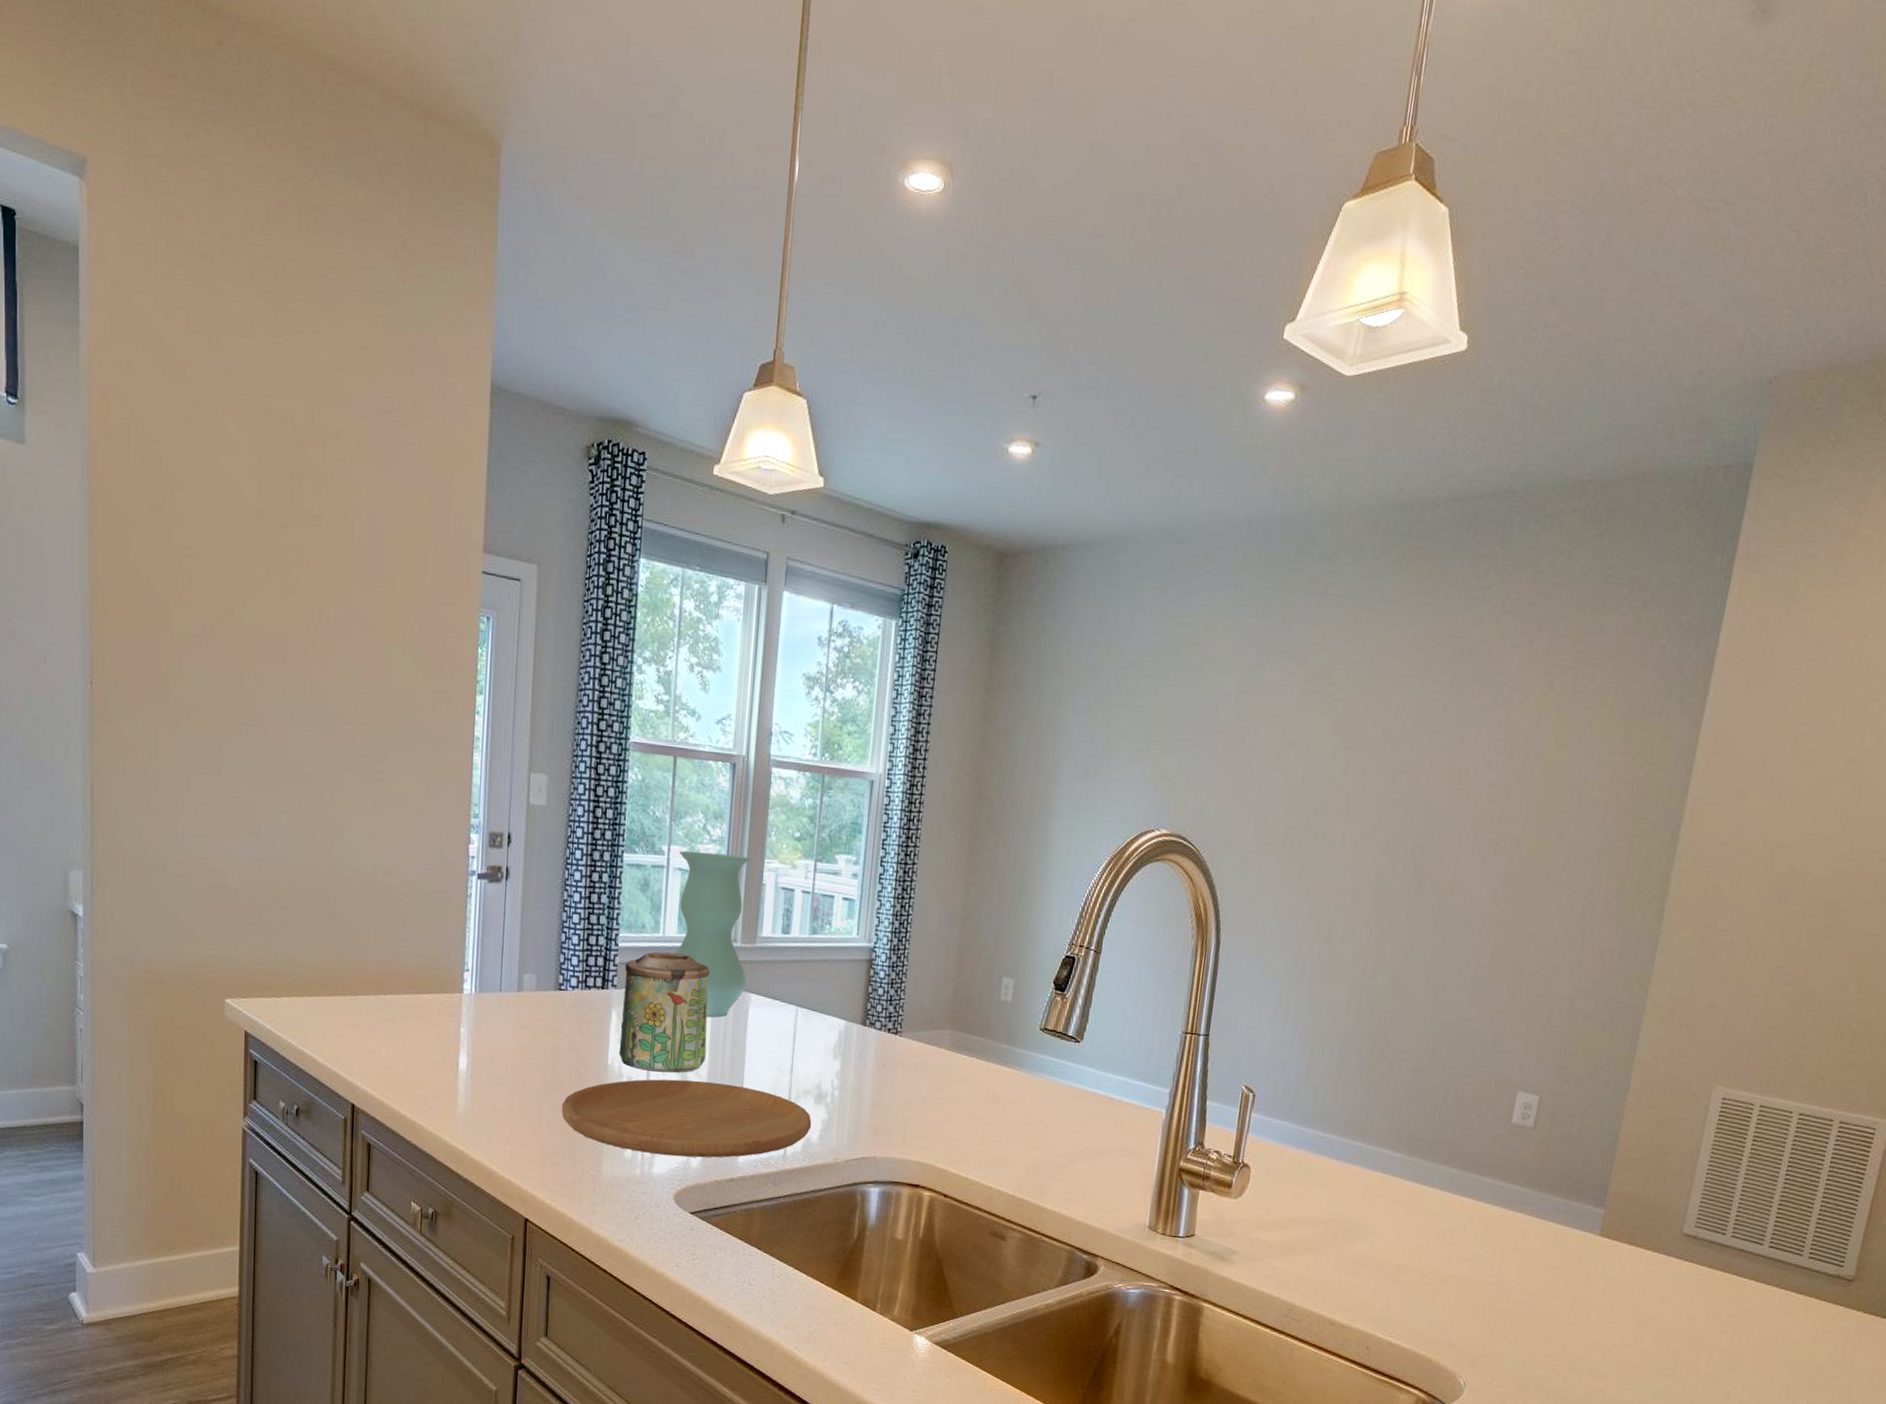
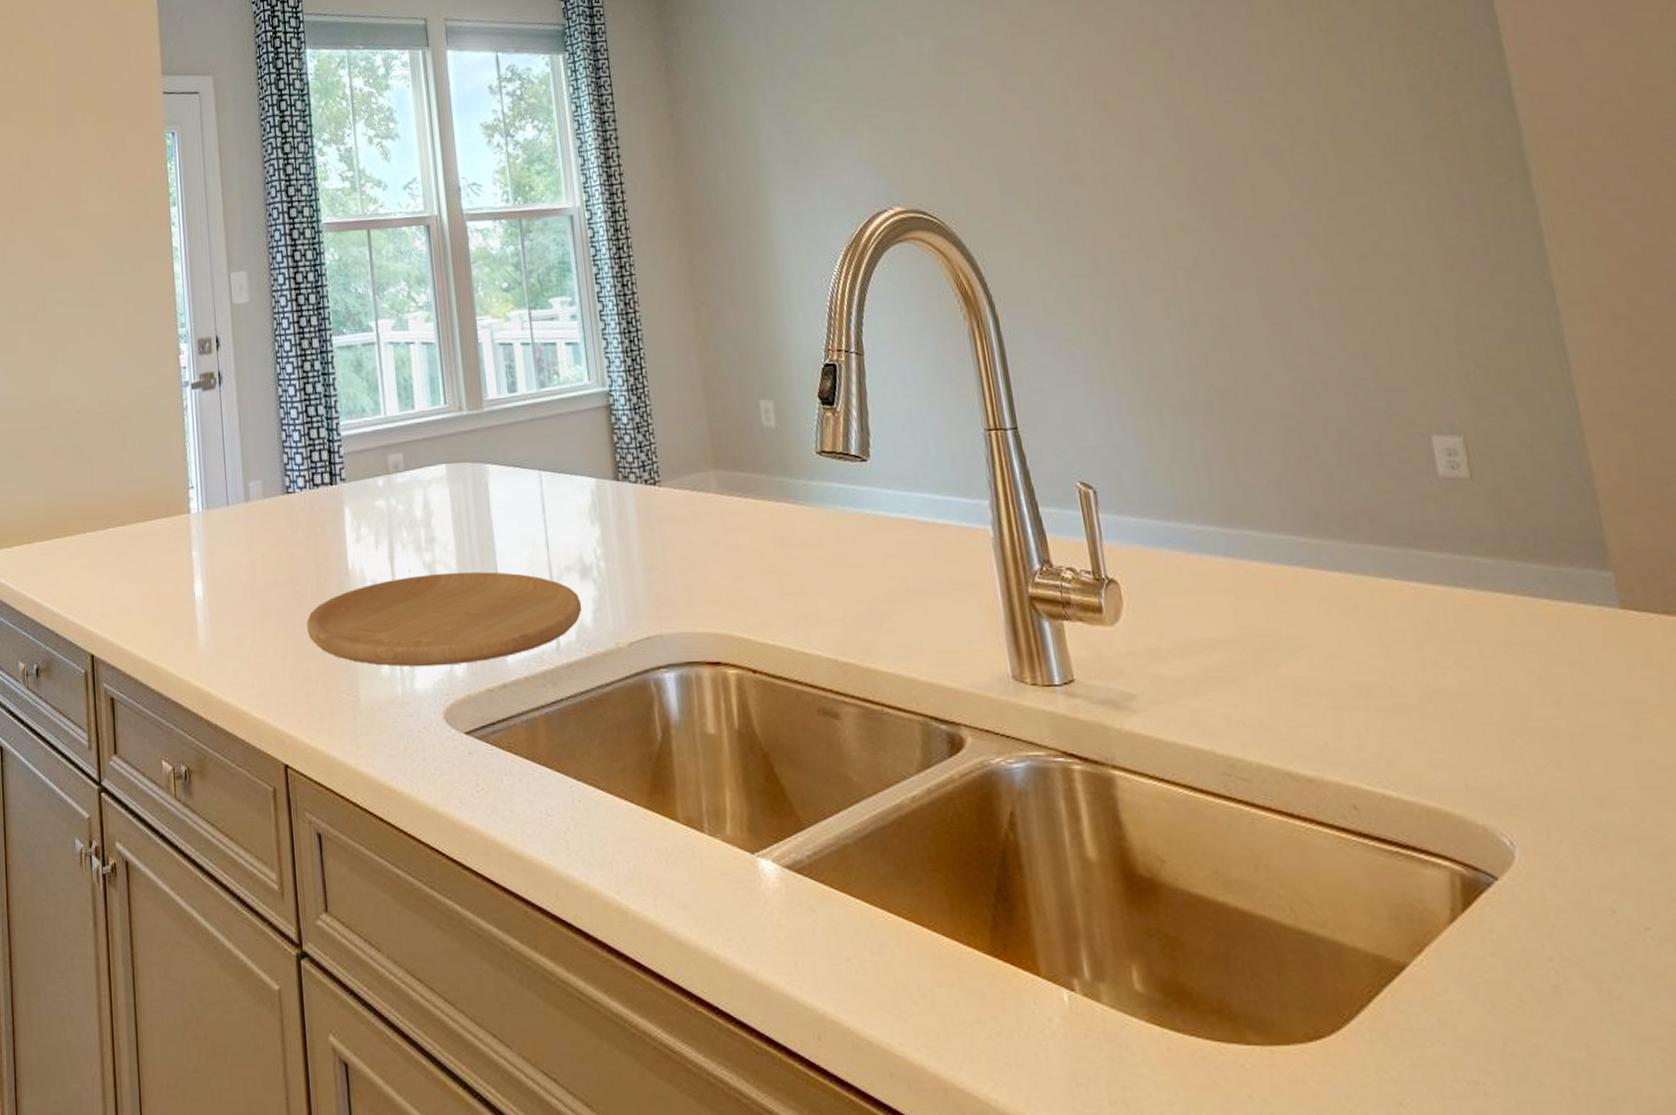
canister: present [619,951,710,1073] -> none [350,432,452,570]
vase: present [675,851,751,1018] -> none [387,317,480,499]

